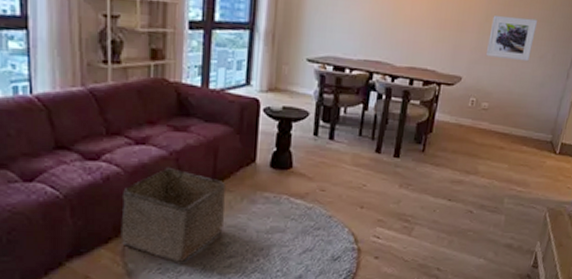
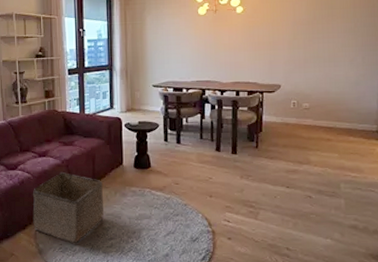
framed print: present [485,14,538,62] -> none [298,31,342,66]

